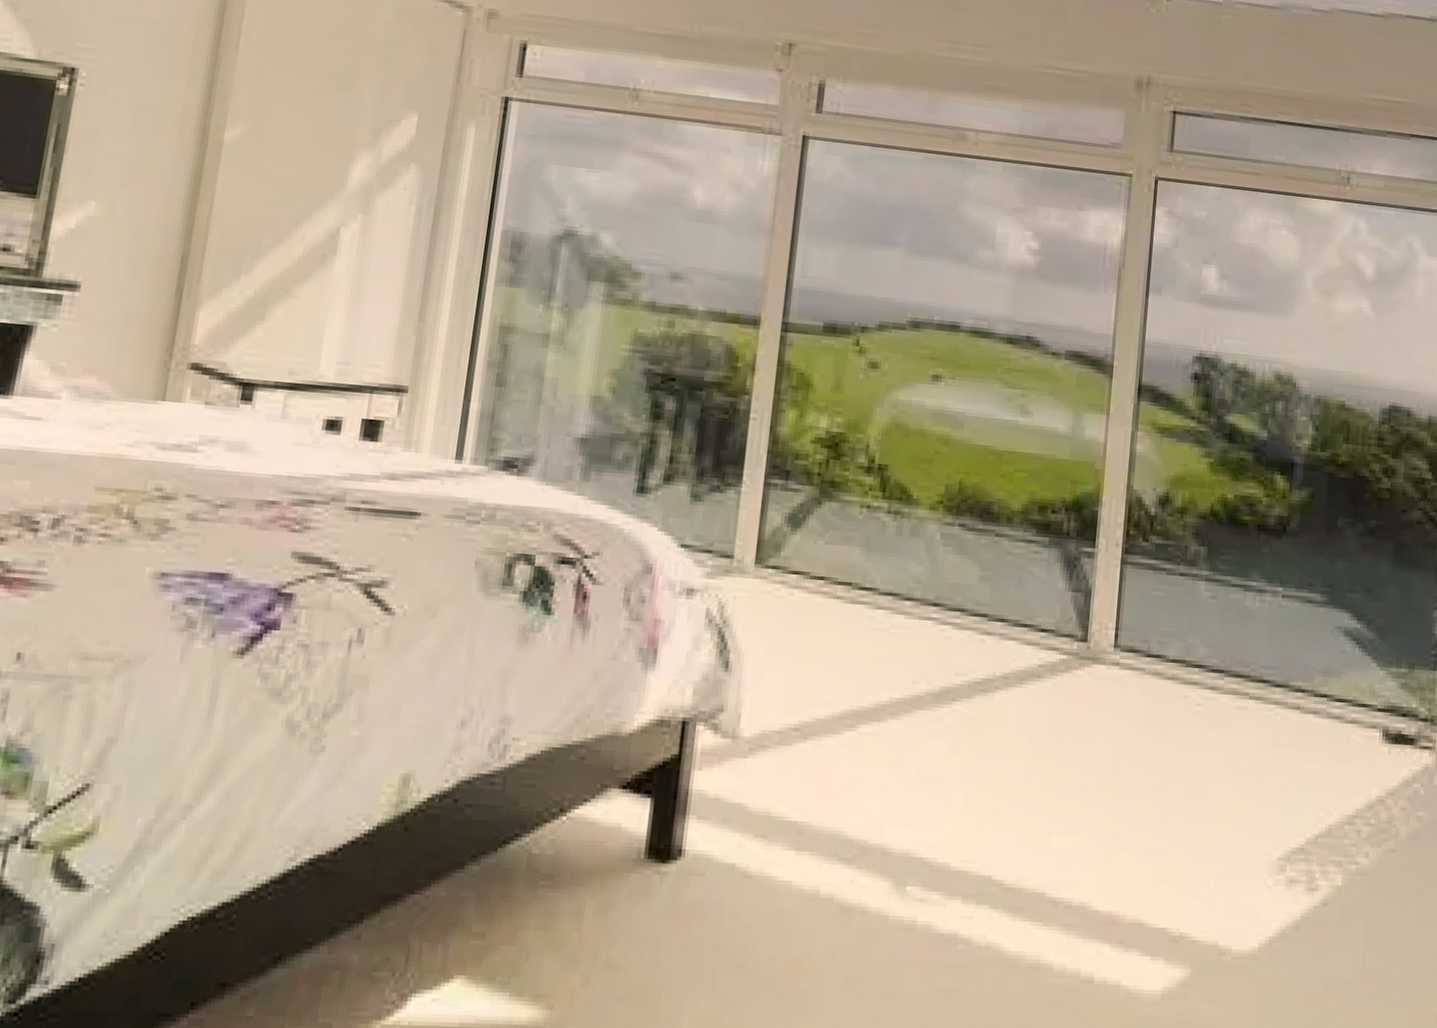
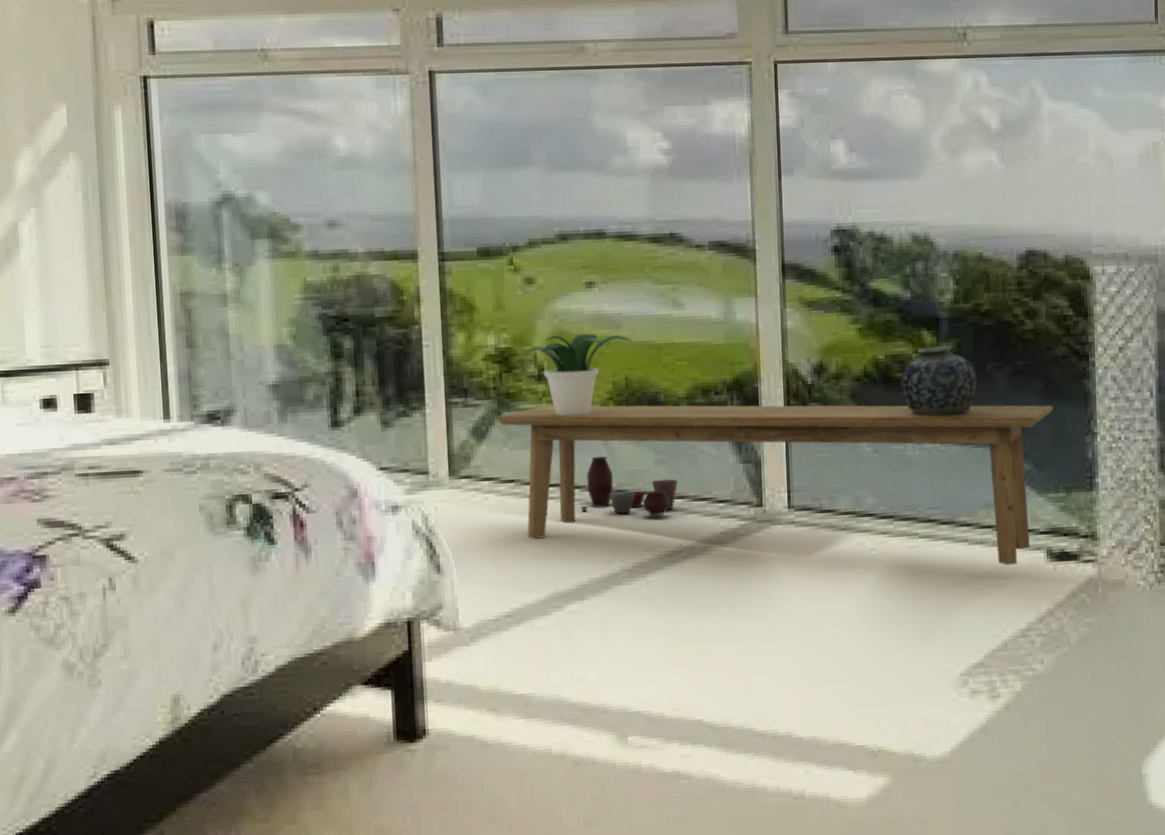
bench: none [816,500,1404,742] -> present [497,404,1054,565]
potted plant: none [860,426,972,516] -> present [527,333,632,416]
pottery set: none [892,563,1000,637] -> present [580,456,678,515]
vase: none [1247,492,1328,569] -> present [900,345,978,416]

